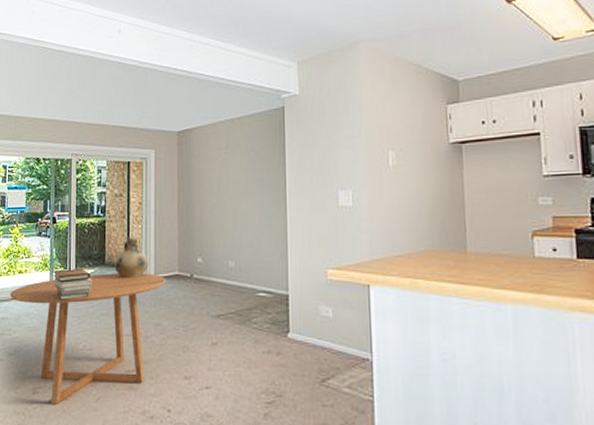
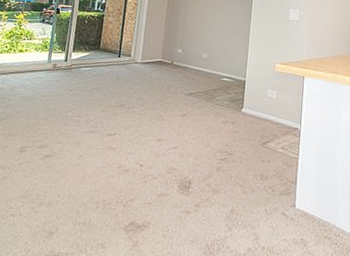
dining table: present [9,273,166,404] -> none [8,56,151,160]
book stack: present [53,269,92,300] -> none [51,51,87,76]
ceramic jug: present [115,237,149,279] -> none [108,30,138,62]

